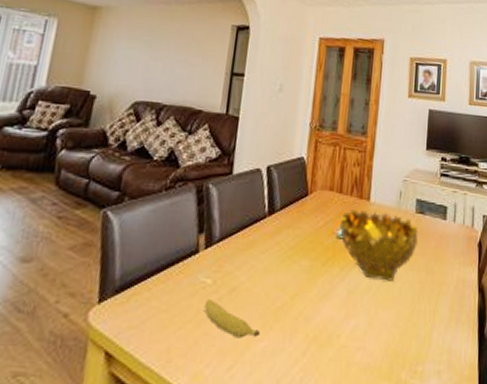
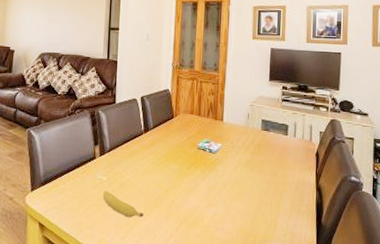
decorative bowl: present [339,210,418,281] -> none [199,128,264,181]

